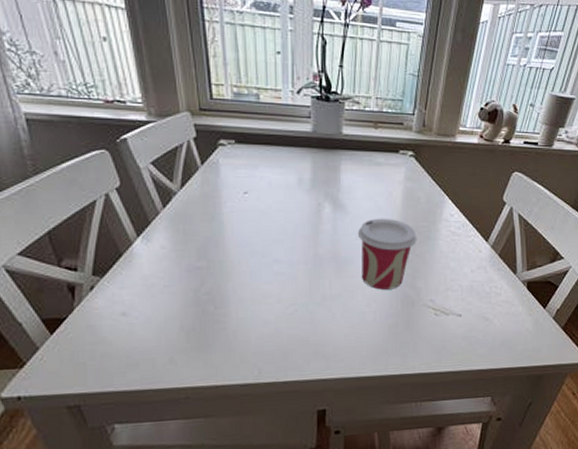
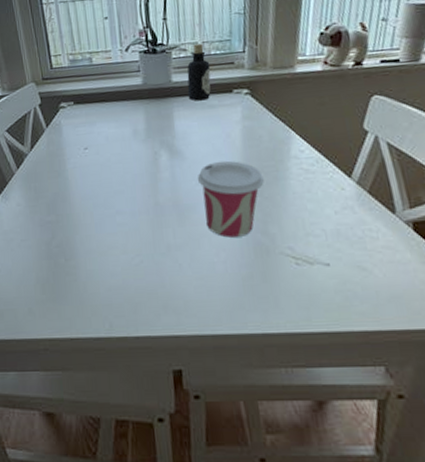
bottle: none [357,98,381,157] -> present [187,43,211,101]

